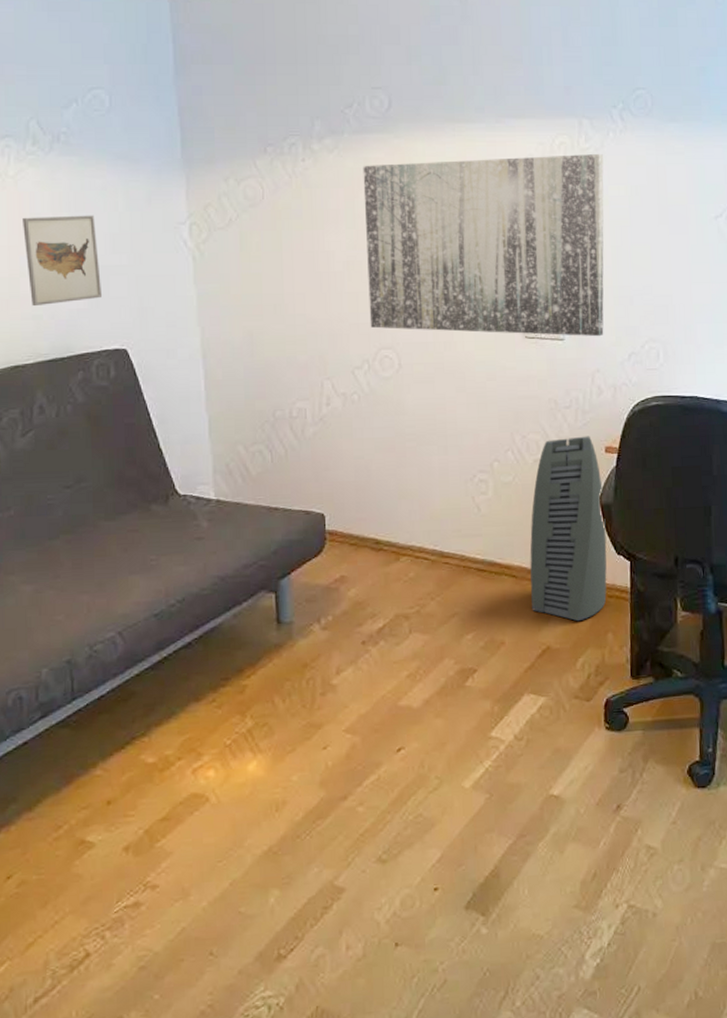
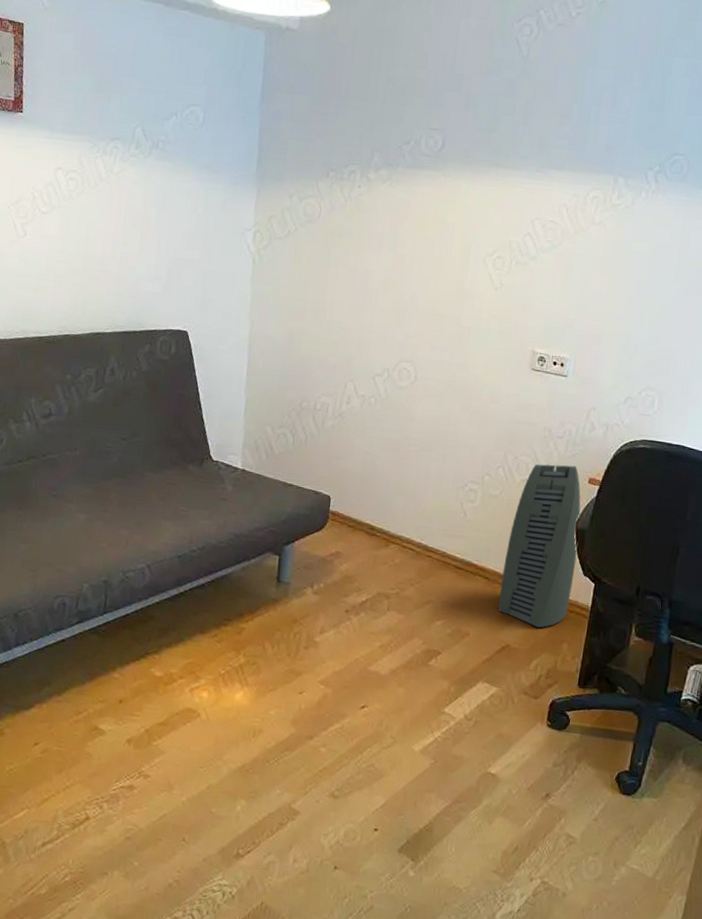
wall art: present [23,215,103,307] -> none [116,209,177,286]
wall art: present [363,153,604,337] -> none [395,197,632,379]

